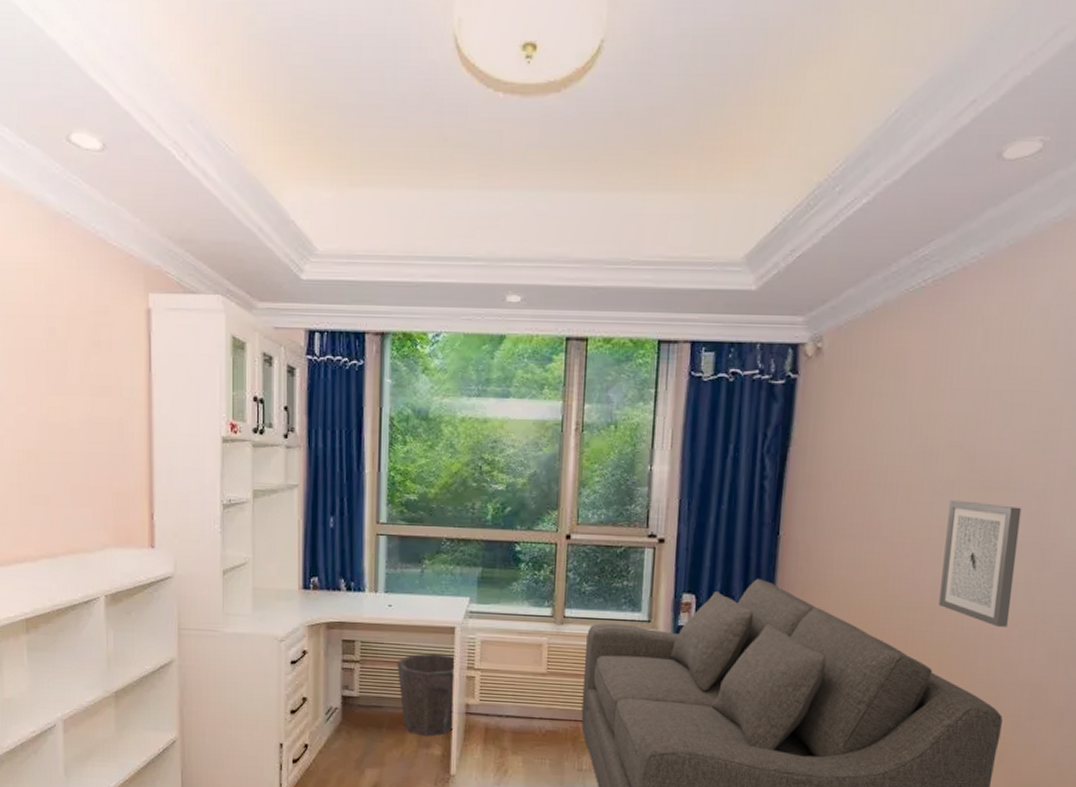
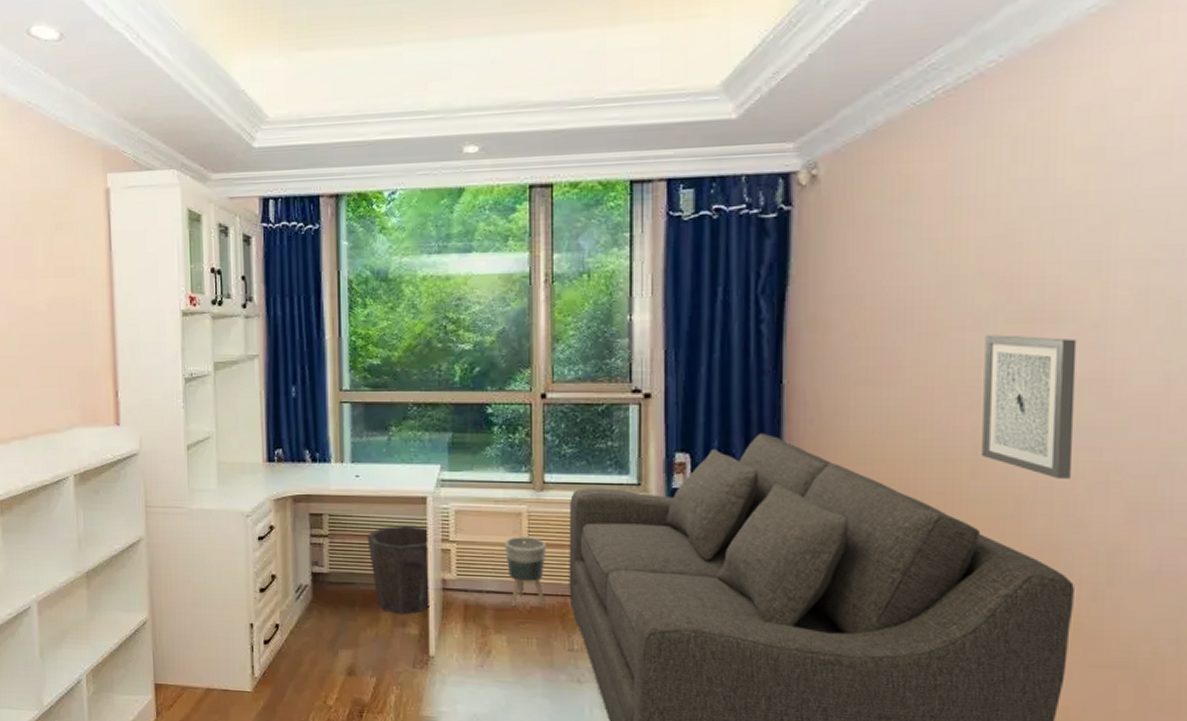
planter: none [525,666,564,731] -> present [505,537,547,607]

